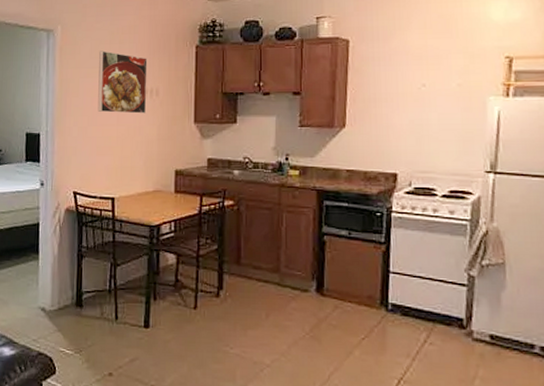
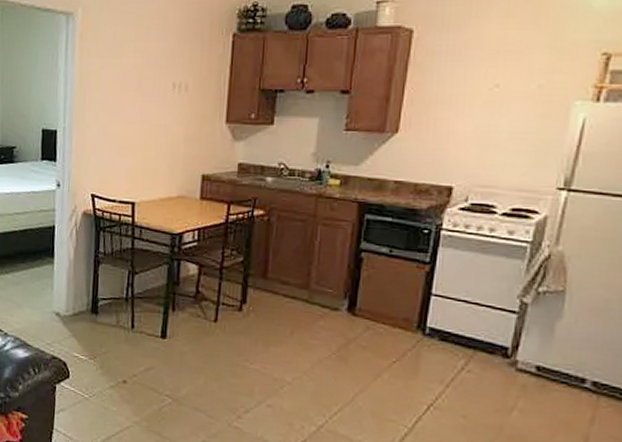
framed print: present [98,51,148,114] -> none [120,38,177,111]

